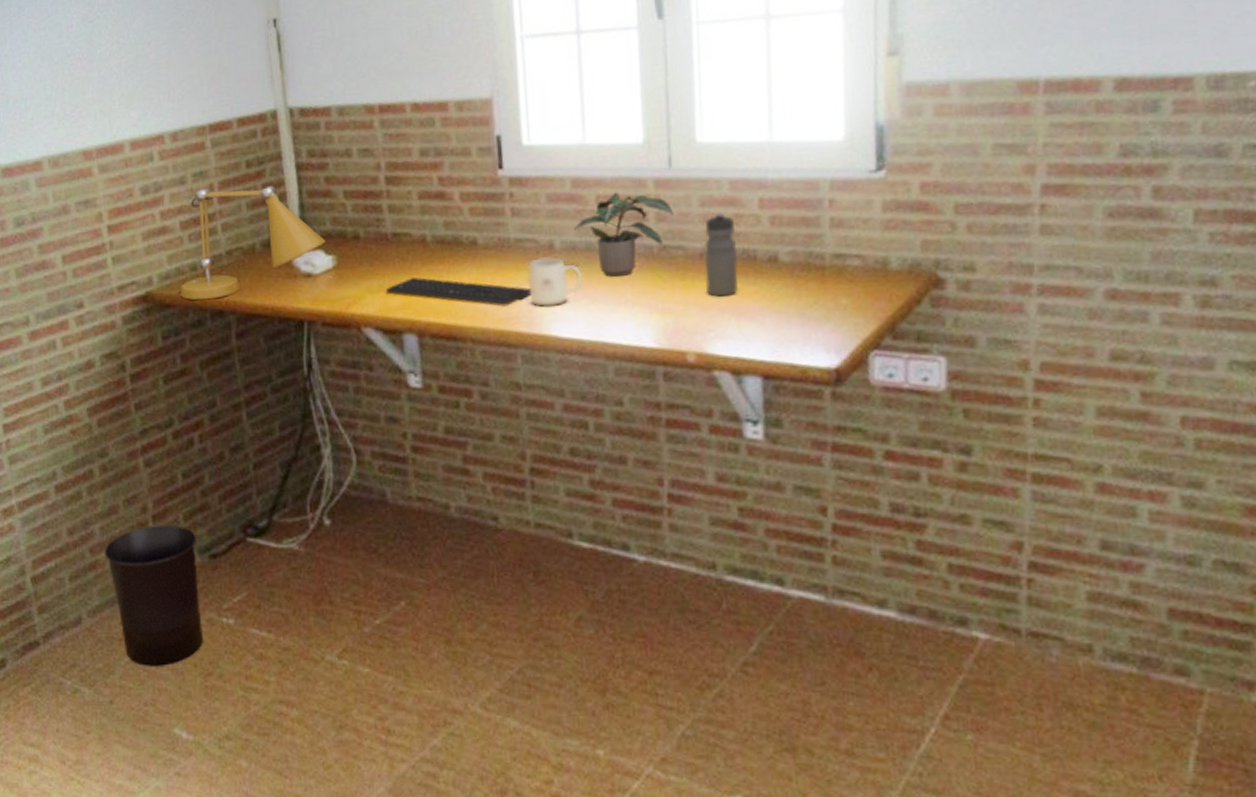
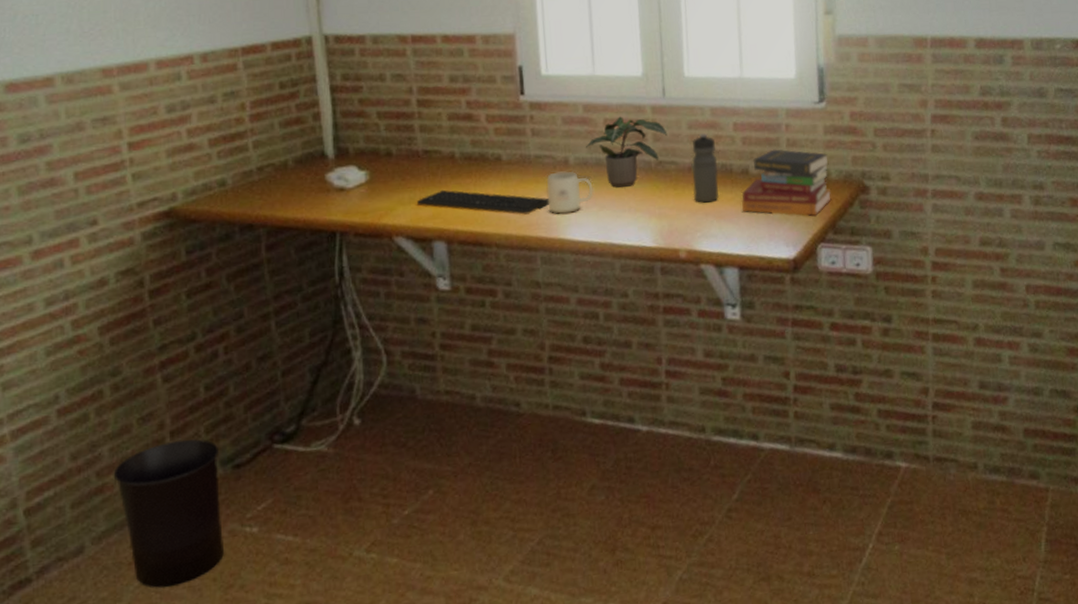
table lamp: present [177,185,326,301] -> none [204,105,359,216]
books: none [767,231,891,315] -> present [741,149,832,216]

